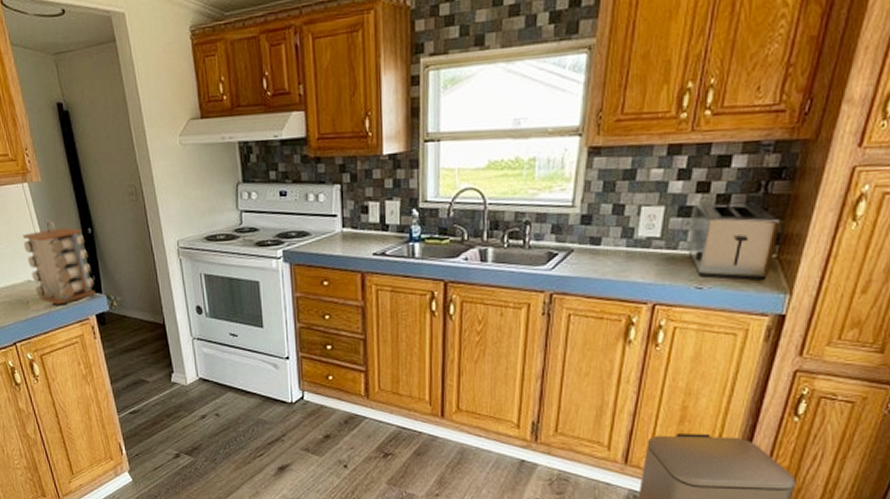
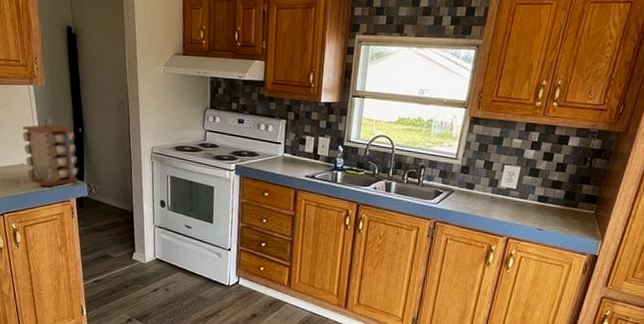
toaster: present [688,202,781,282] -> none [534,168,599,230]

